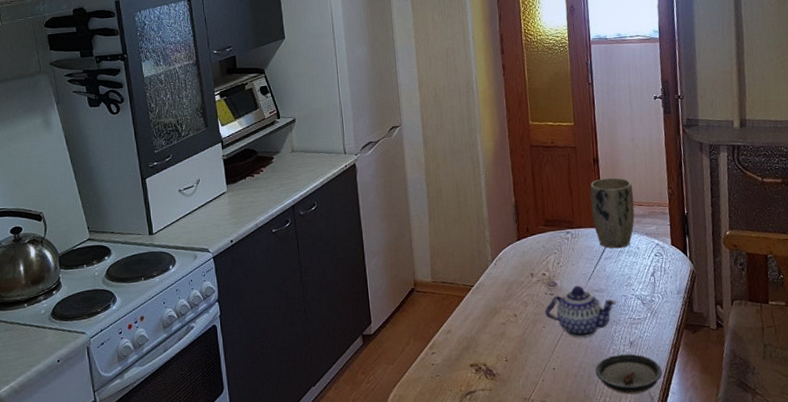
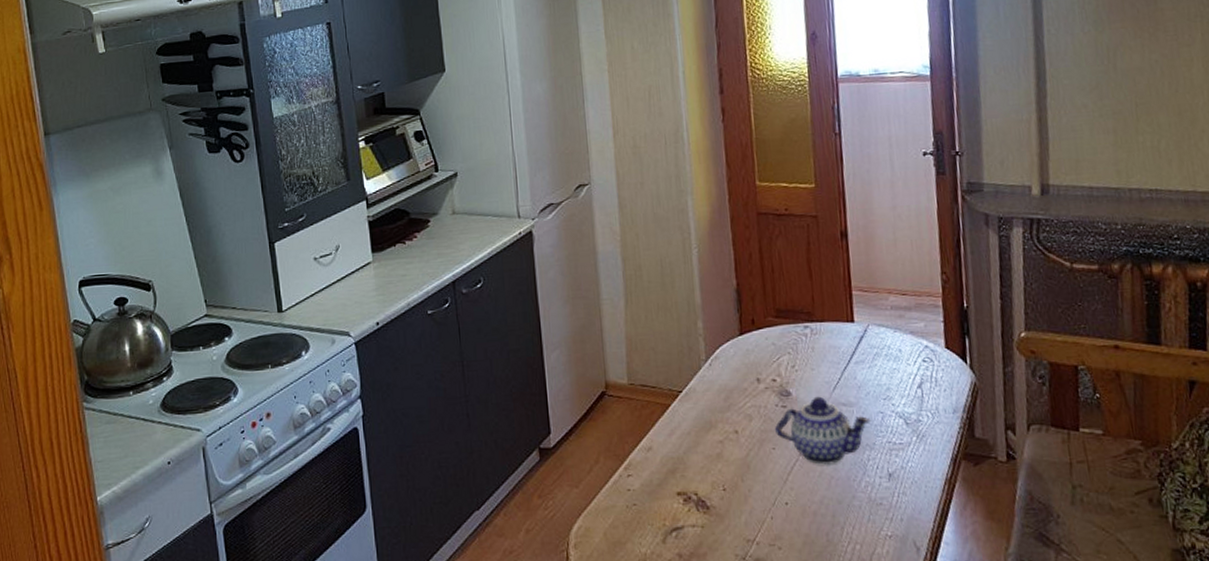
plant pot: present [590,177,635,249] -> none [836,257,896,350]
saucer: present [595,353,662,395] -> none [841,489,932,542]

